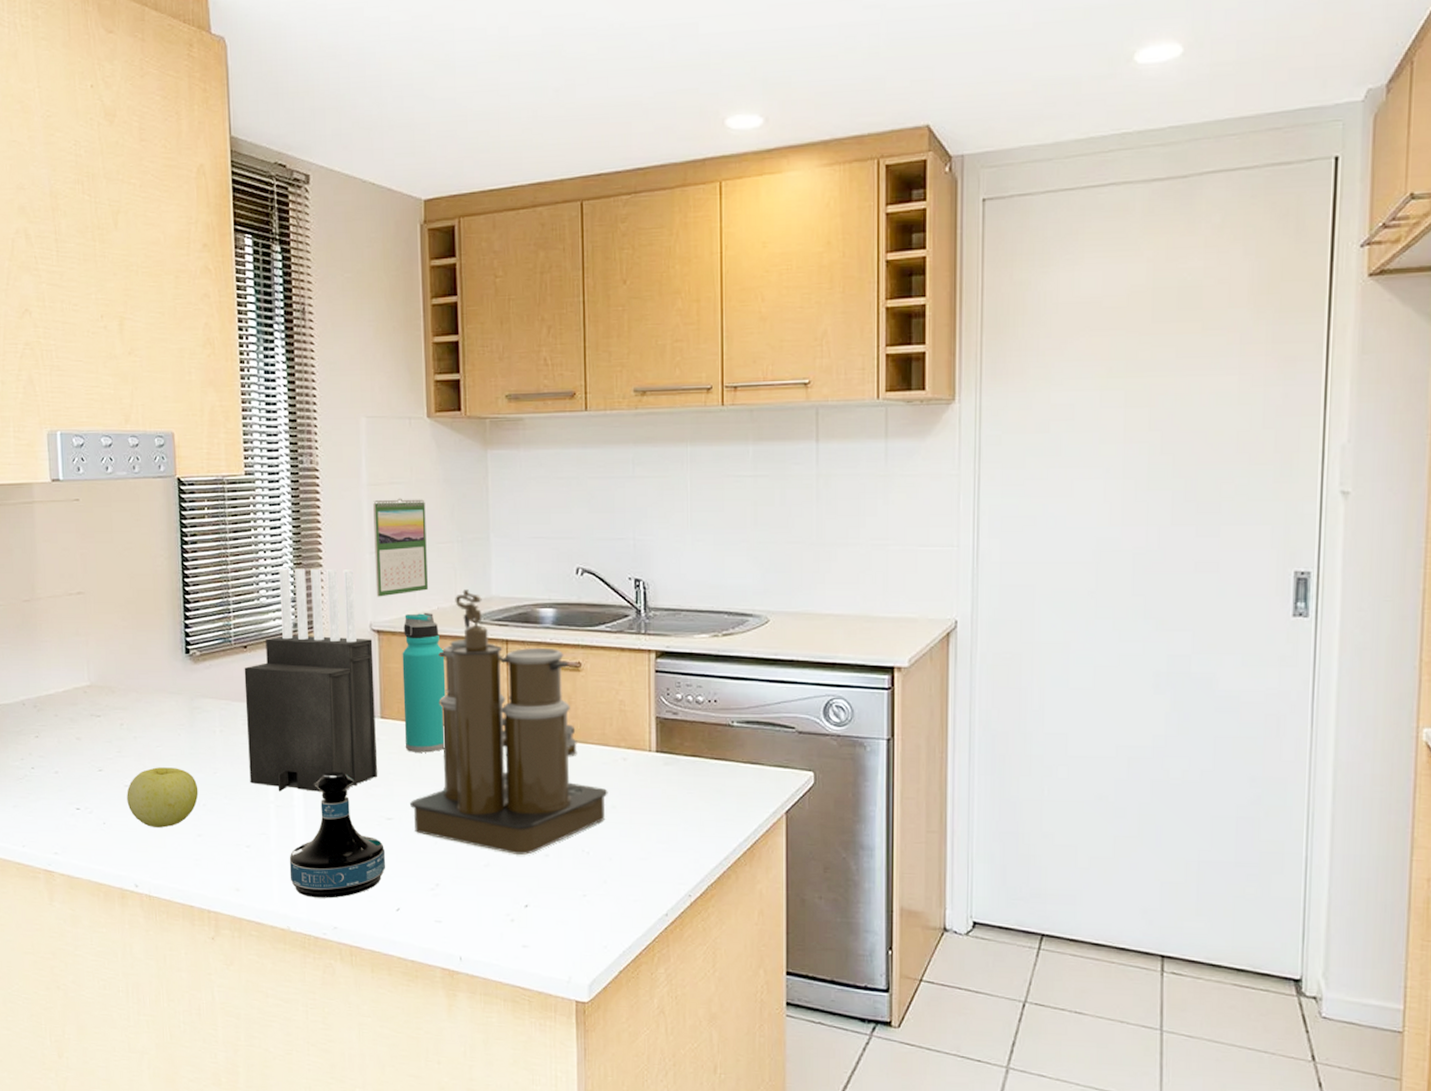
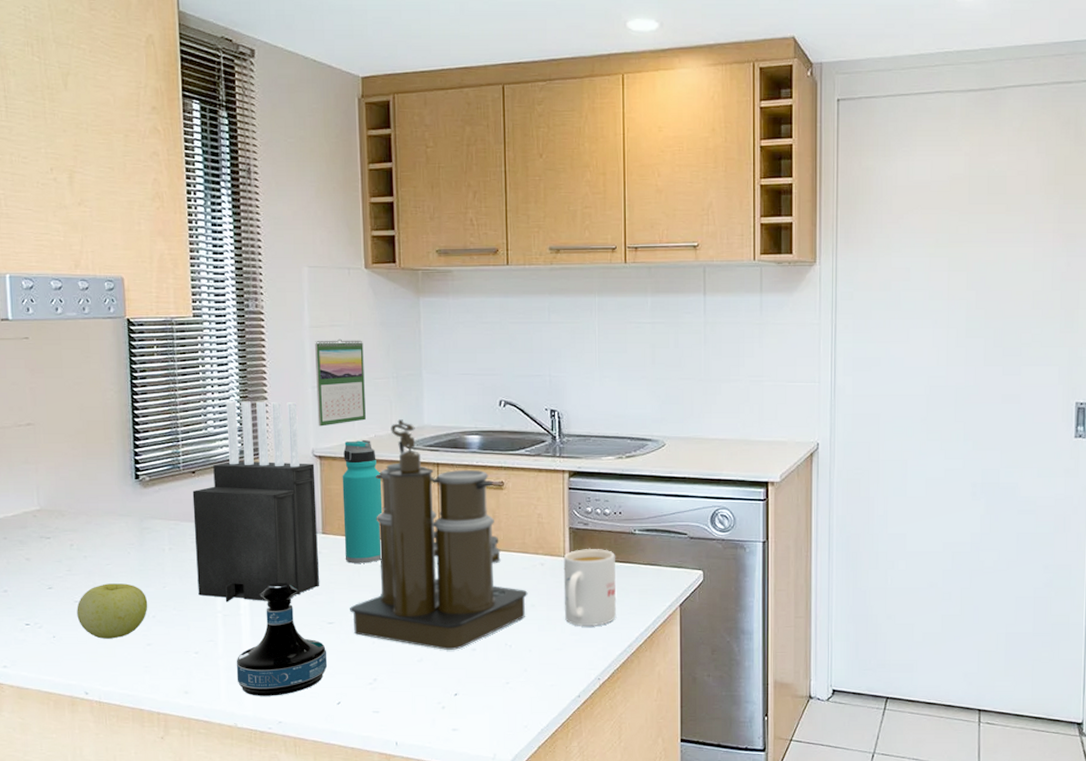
mug: none [649,741,711,833] -> present [563,548,616,626]

